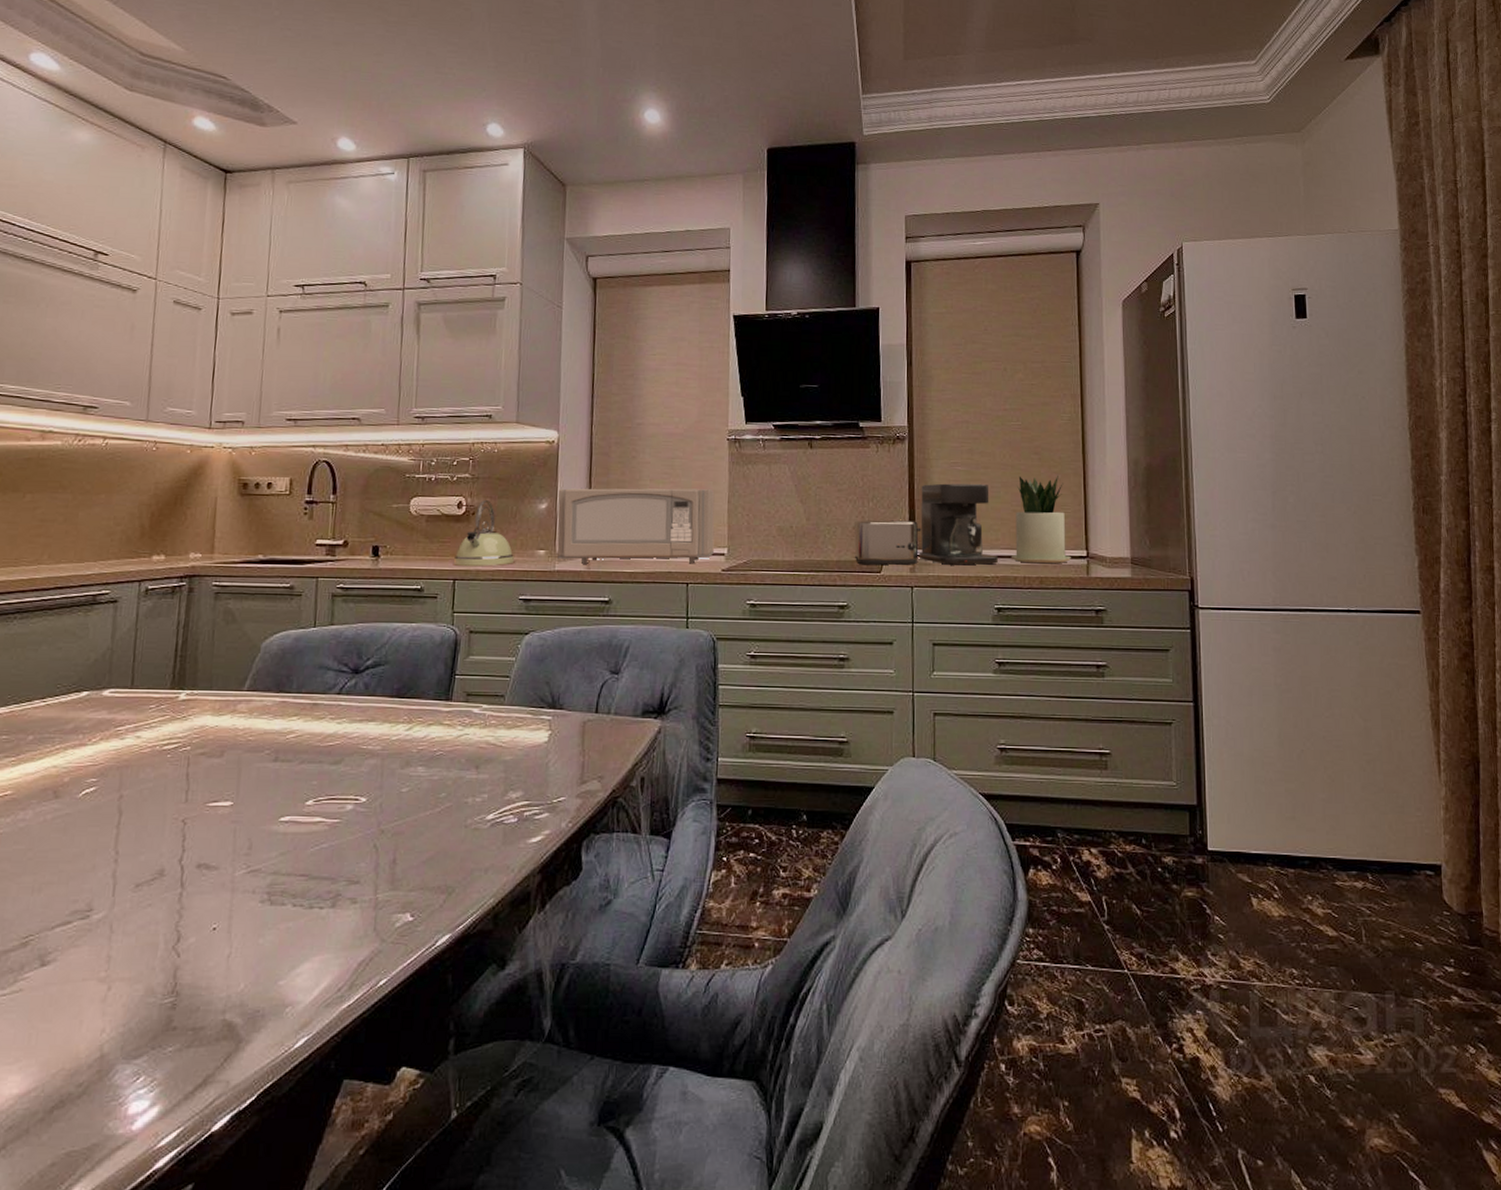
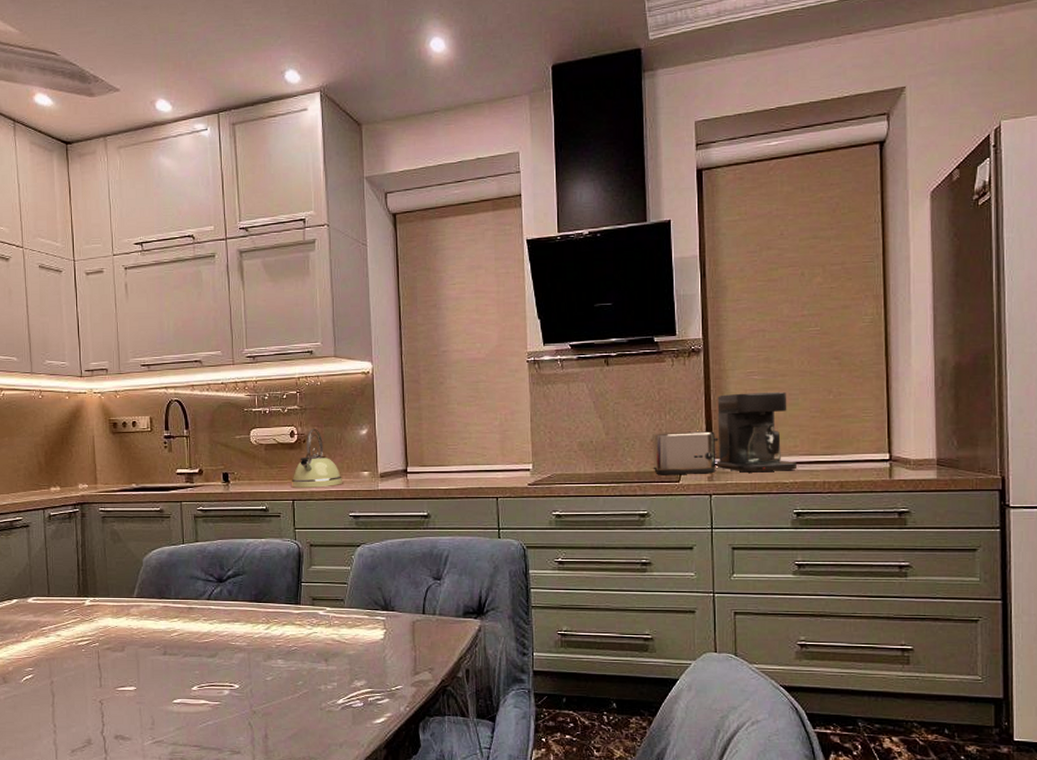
microwave: present [557,488,715,565] -> none [377,410,520,484]
planter: present [1010,476,1071,564] -> none [810,380,873,468]

